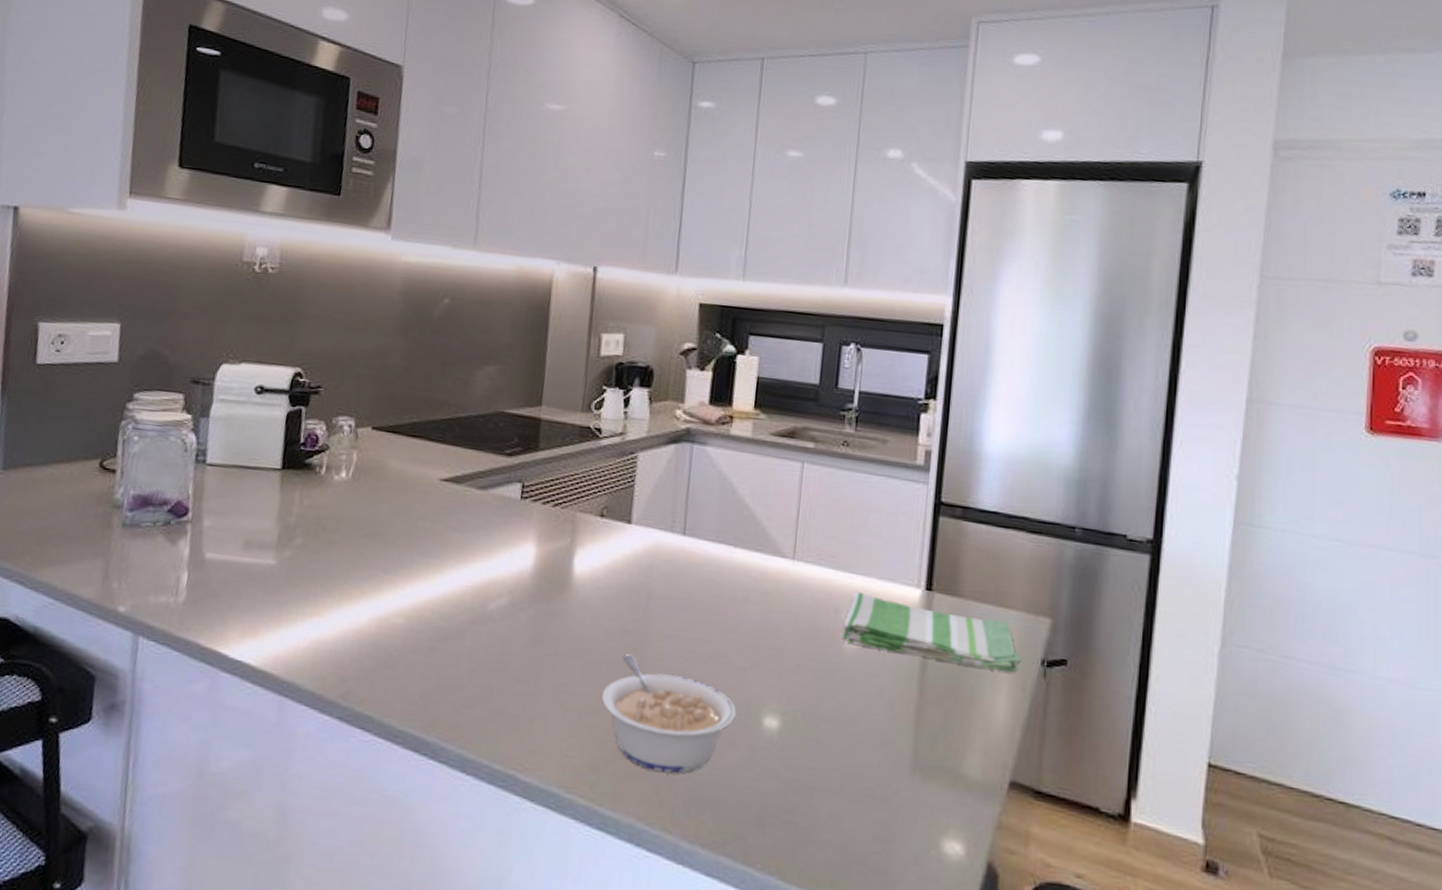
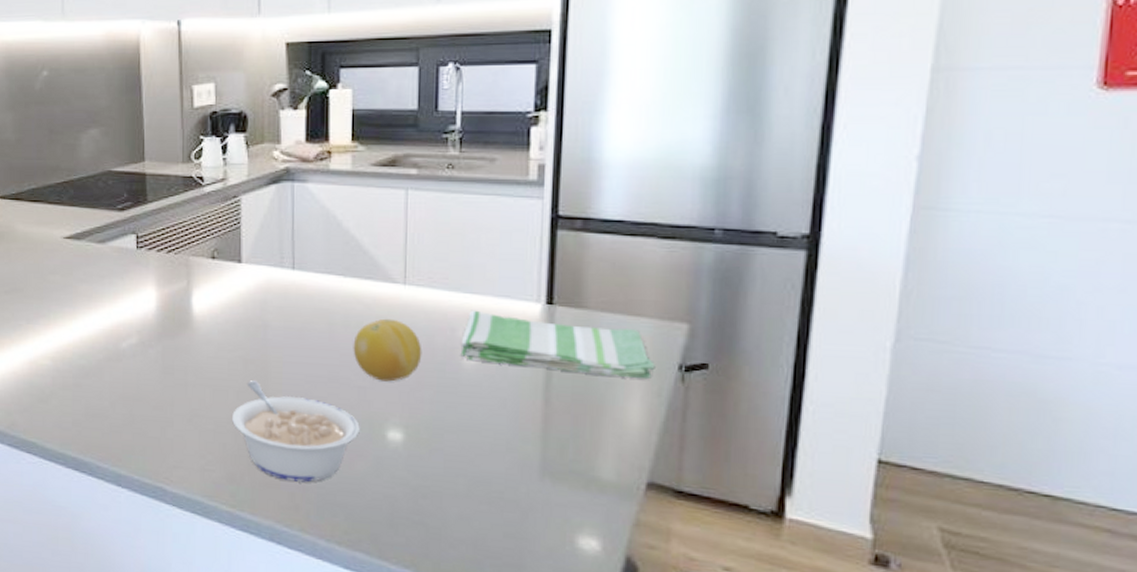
fruit: none [736,594,806,663] -> present [353,318,422,382]

